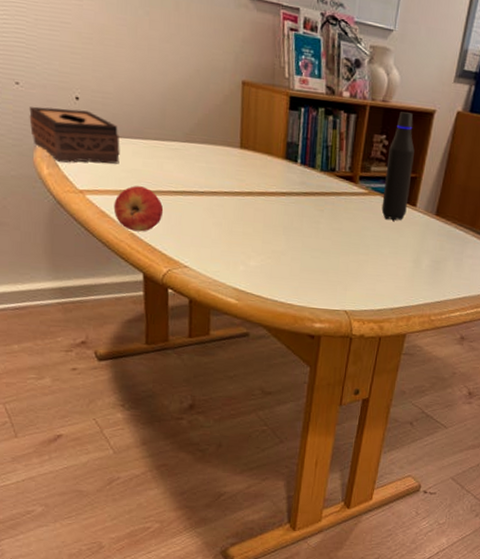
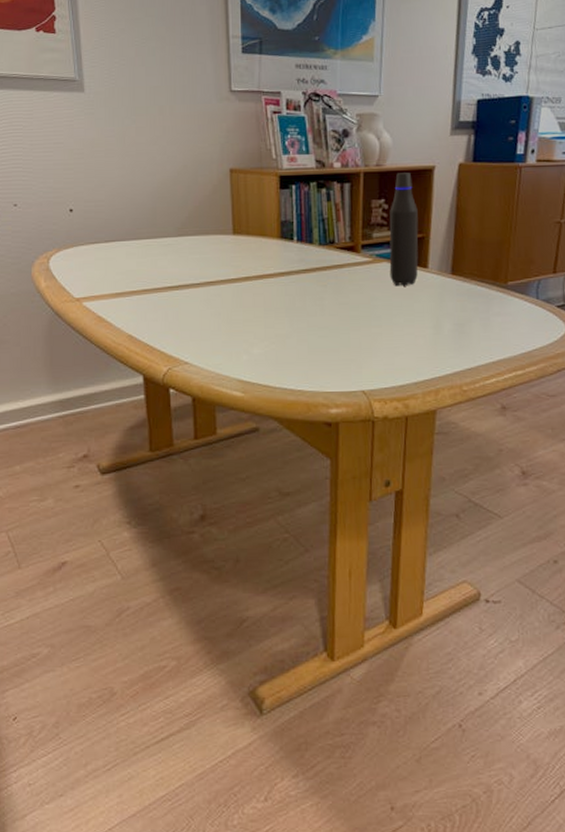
tissue box: present [29,106,120,164] -> none [27,221,114,275]
apple: present [113,186,164,232] -> none [110,286,160,333]

